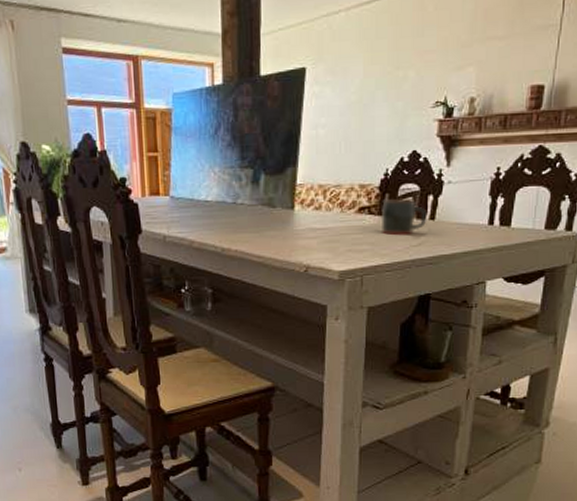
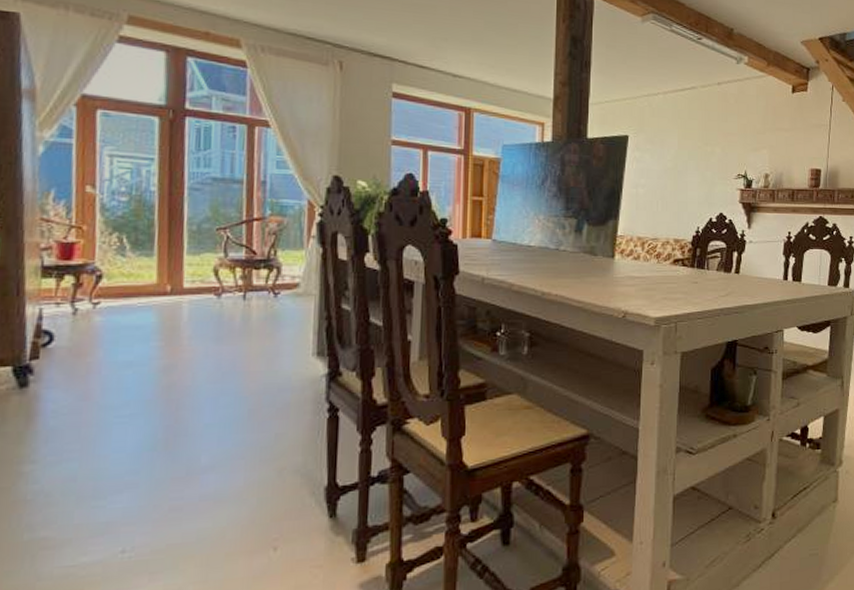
mug: present [382,197,427,235] -> none [694,253,733,285]

